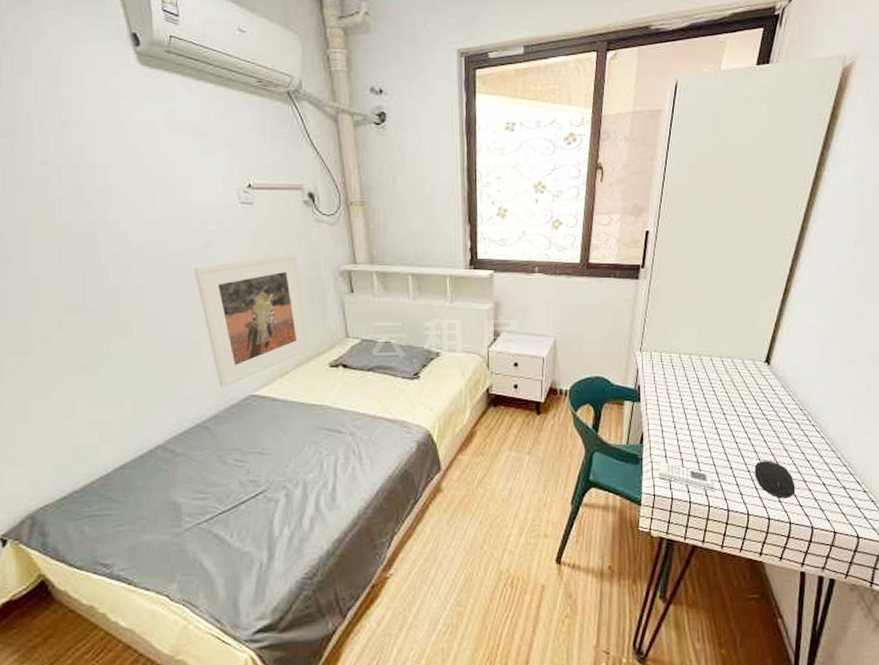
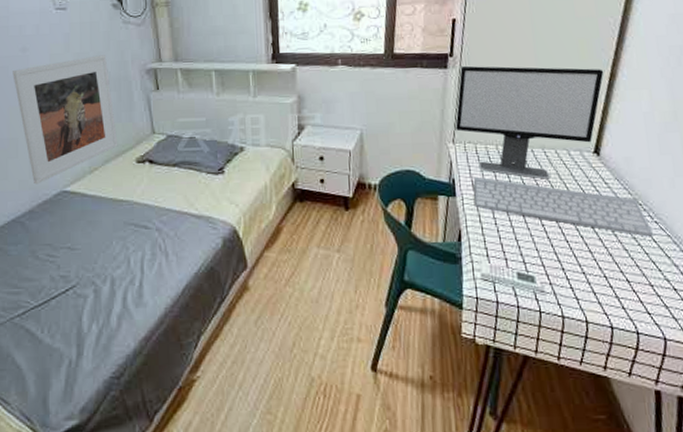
computer monitor: none [643,277,779,386] -> present [455,65,604,179]
keyboard: none [657,384,811,439] -> present [473,177,654,237]
computer mouse: present [754,460,796,499] -> none [590,261,641,305]

